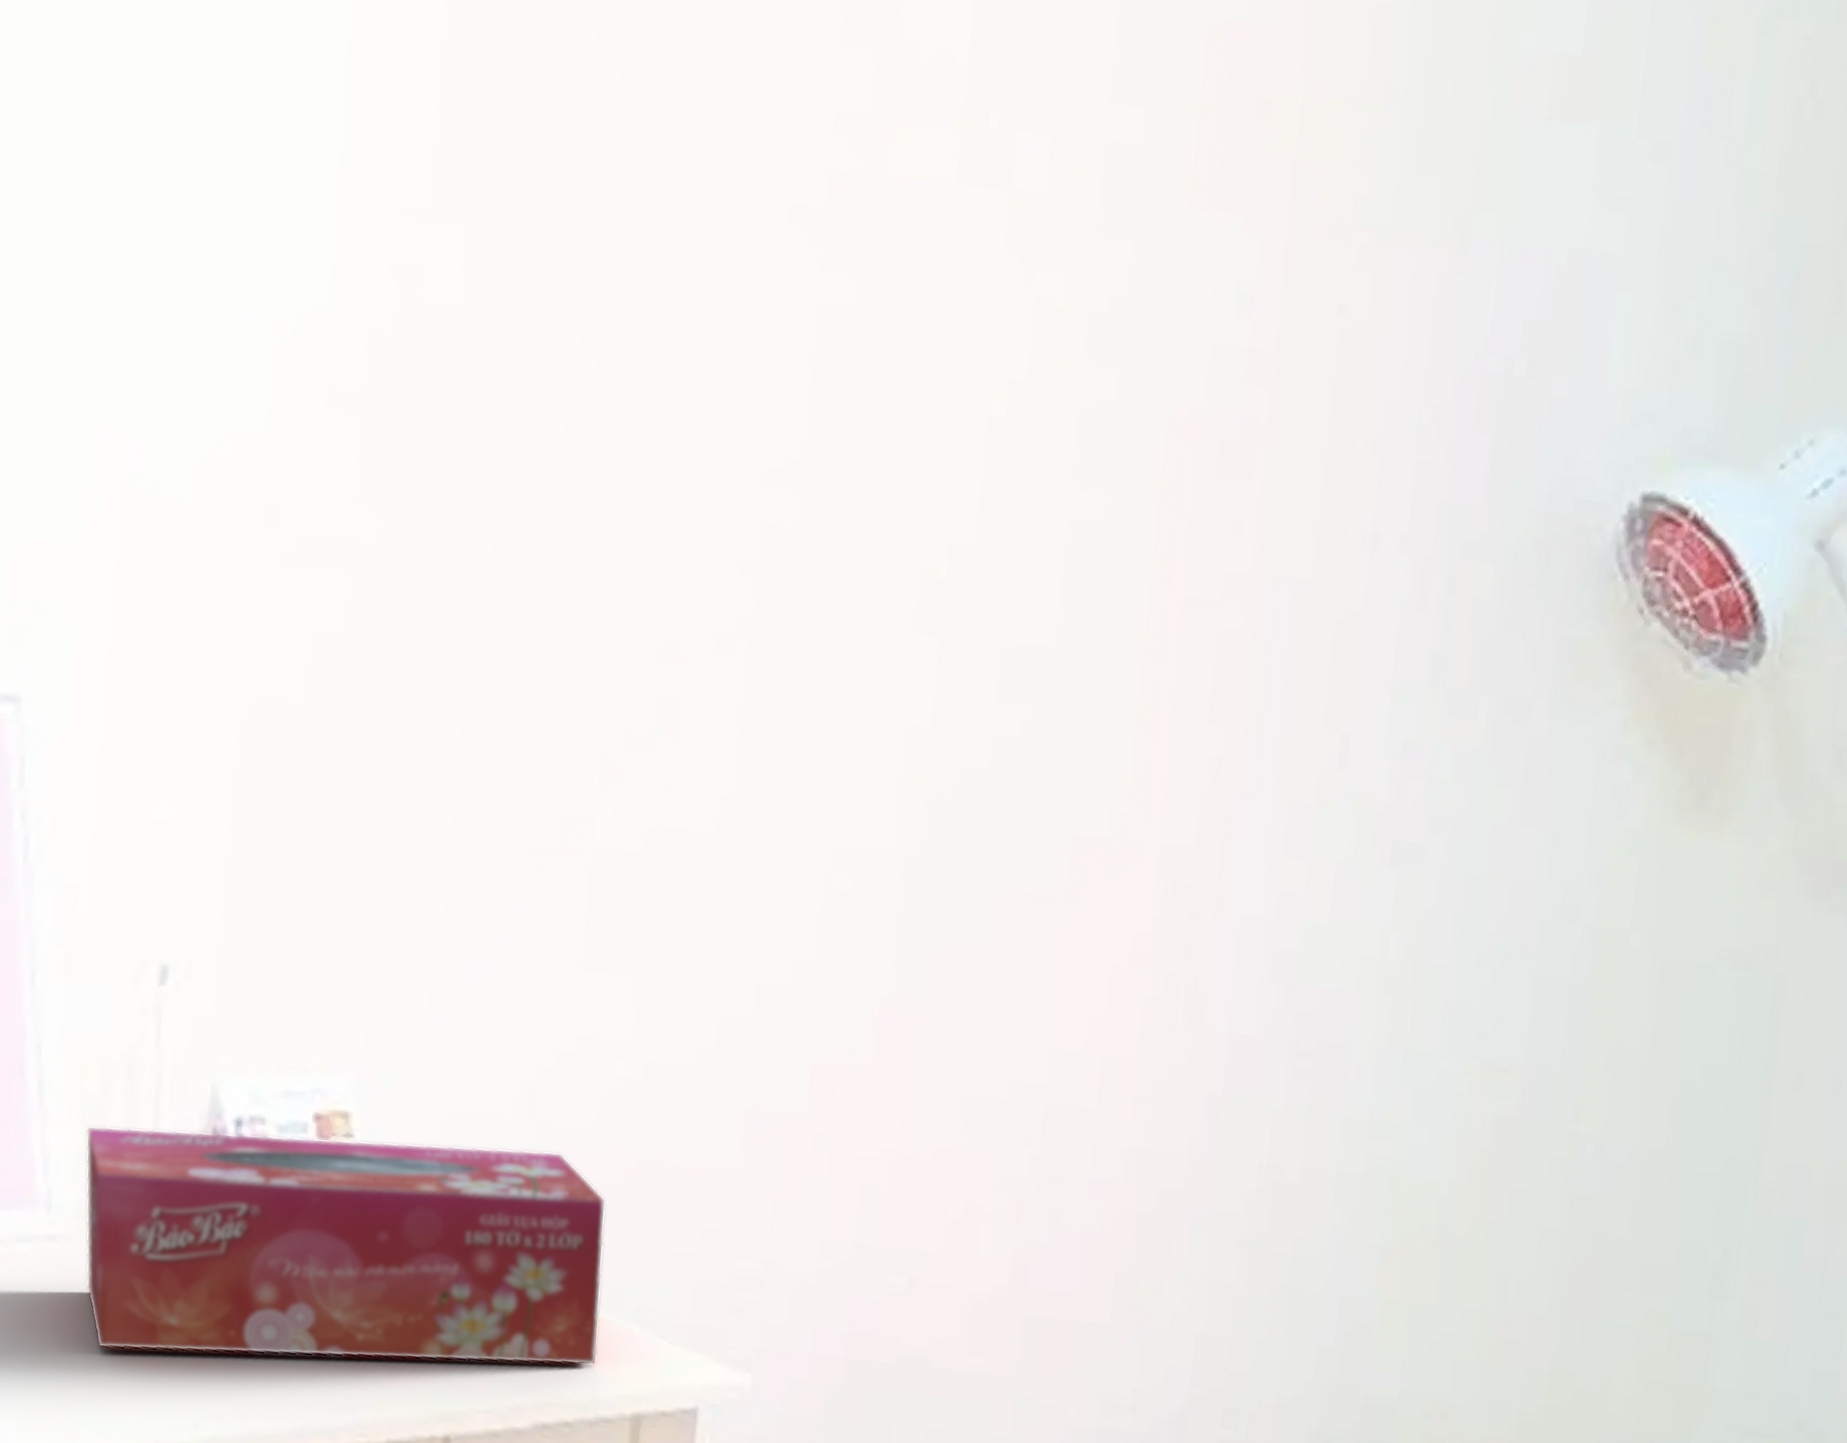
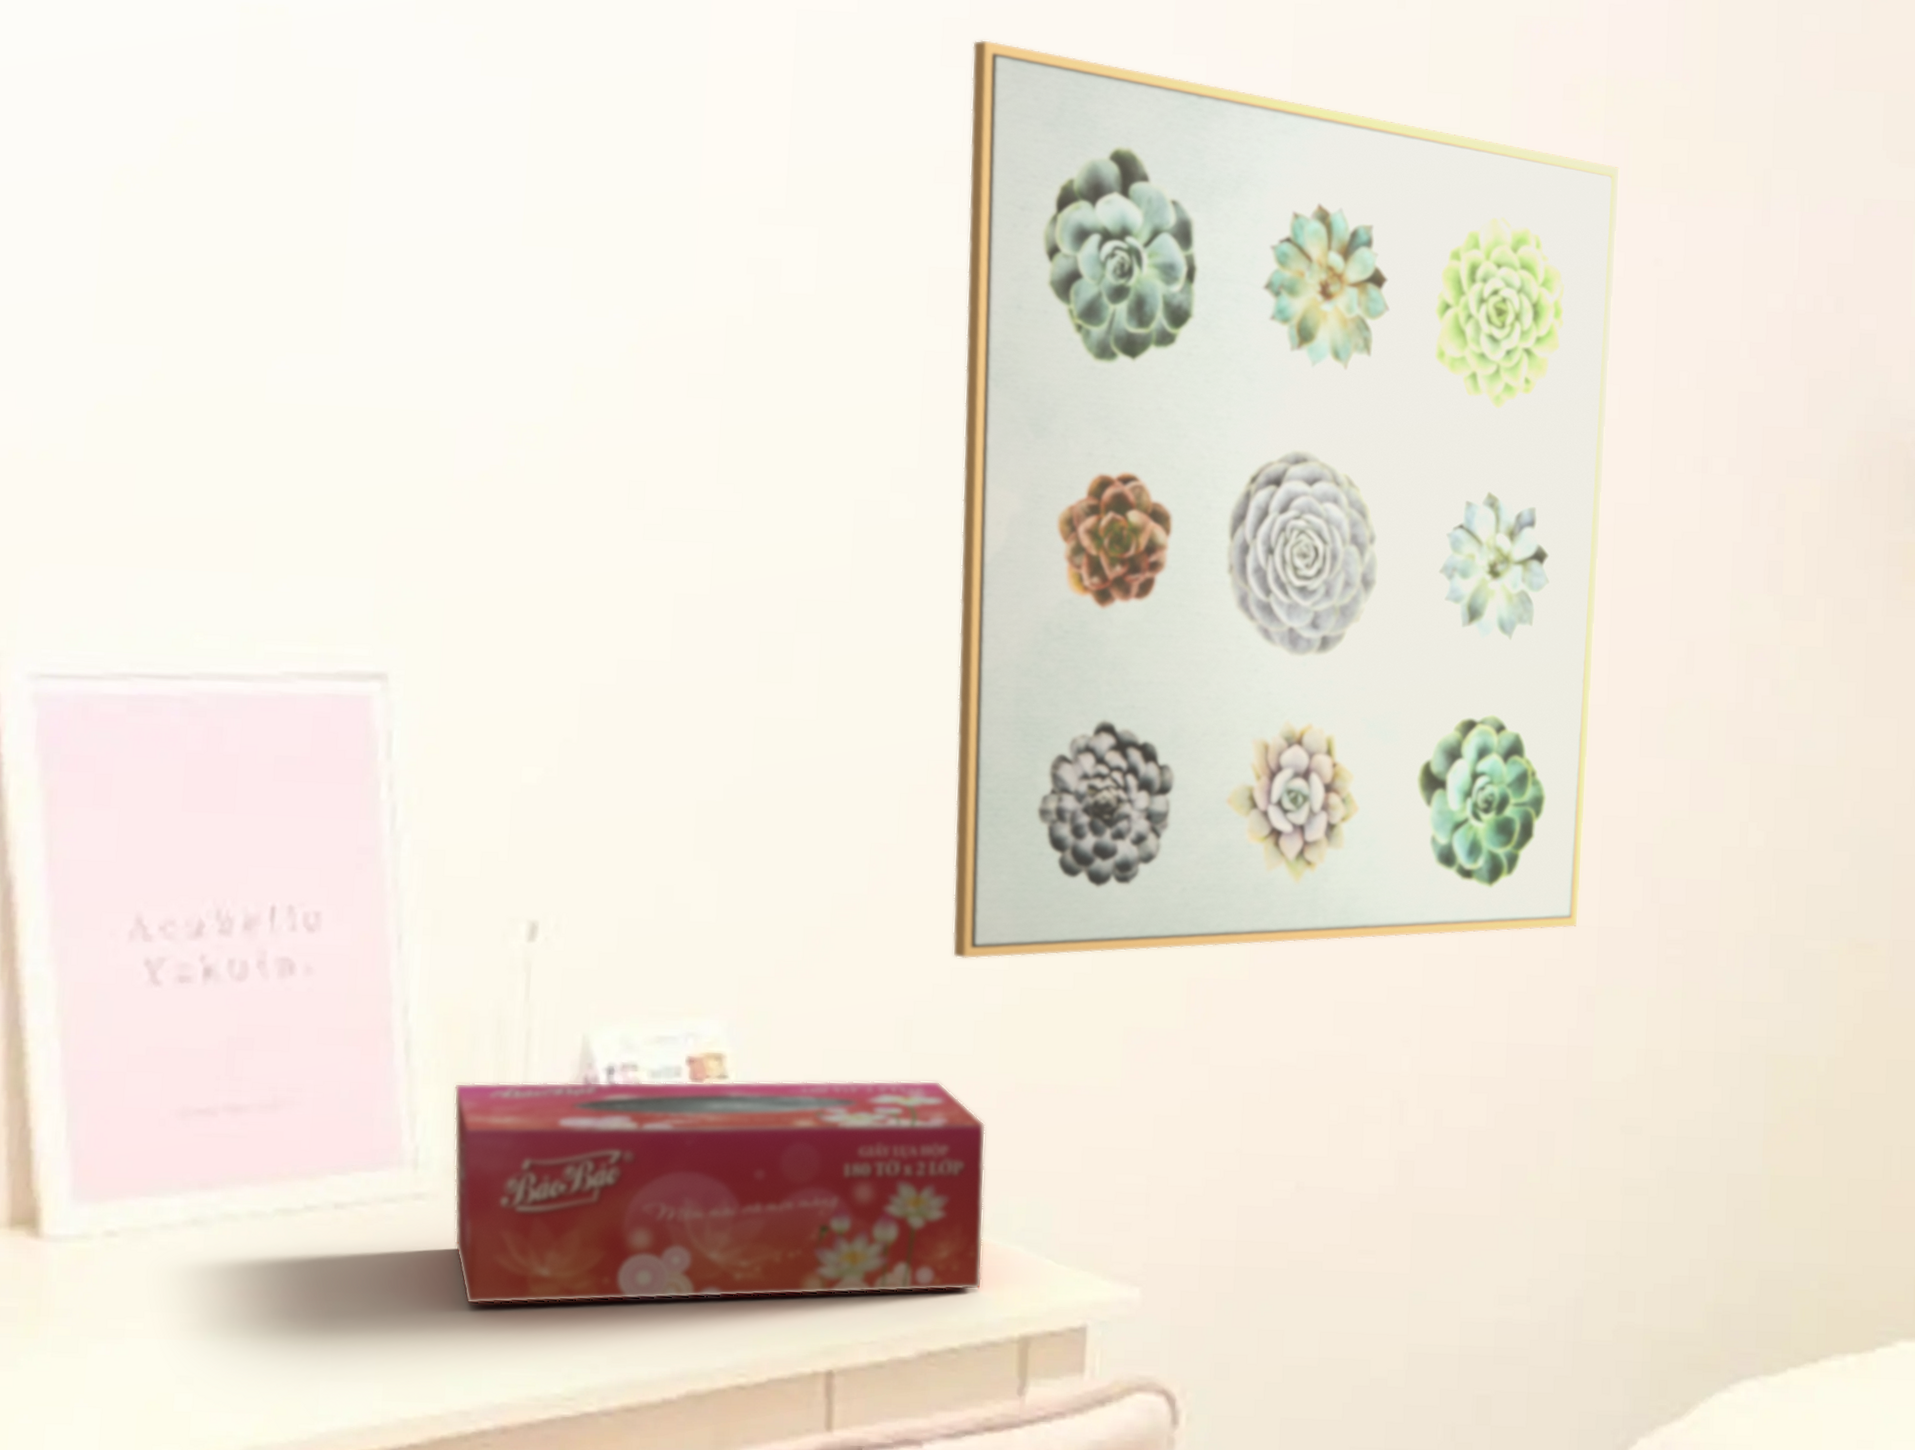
wall art: none [578,19,1311,1033] -> present [952,39,1621,959]

